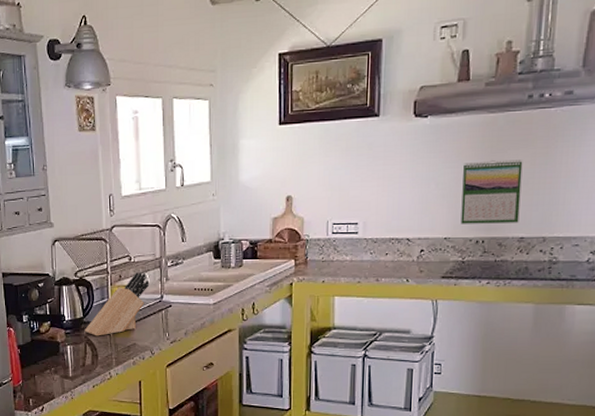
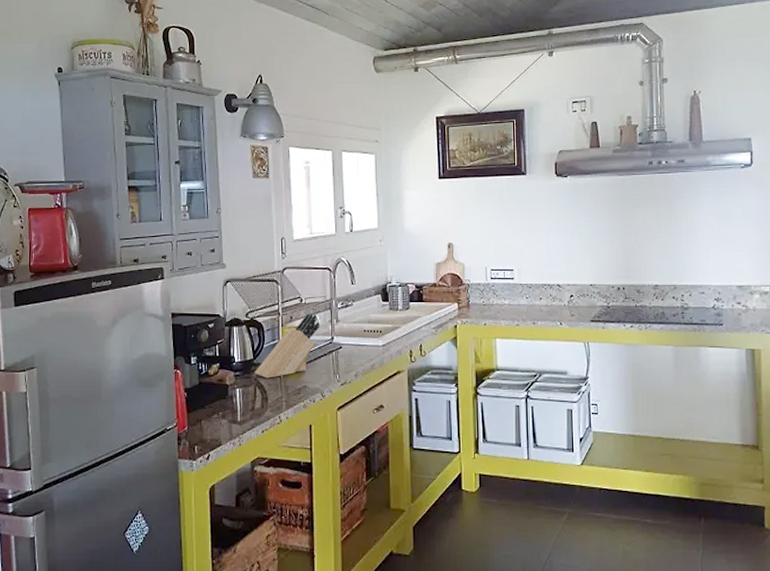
calendar: present [460,159,523,224] -> none [601,216,652,272]

